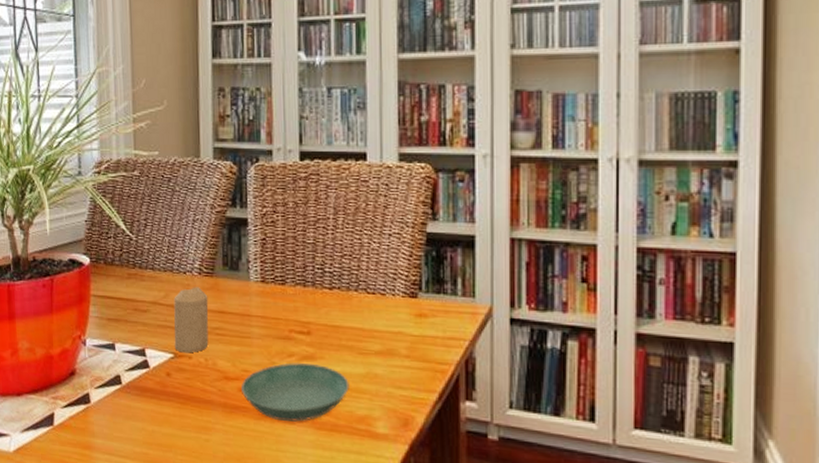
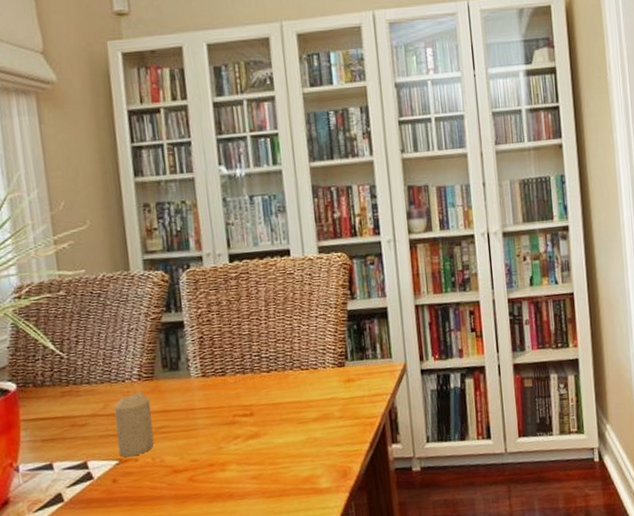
saucer: present [241,363,349,422] -> none [191,440,293,499]

